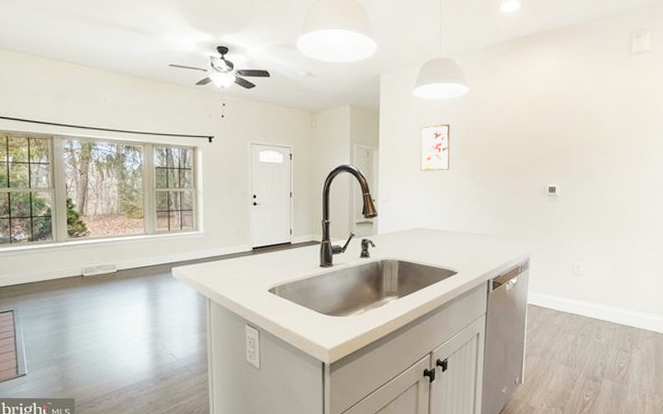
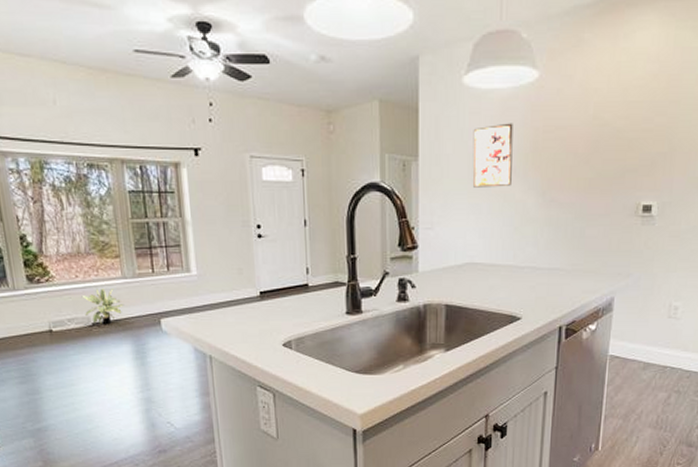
potted plant: none [110,242,144,272] -> present [81,288,124,325]

